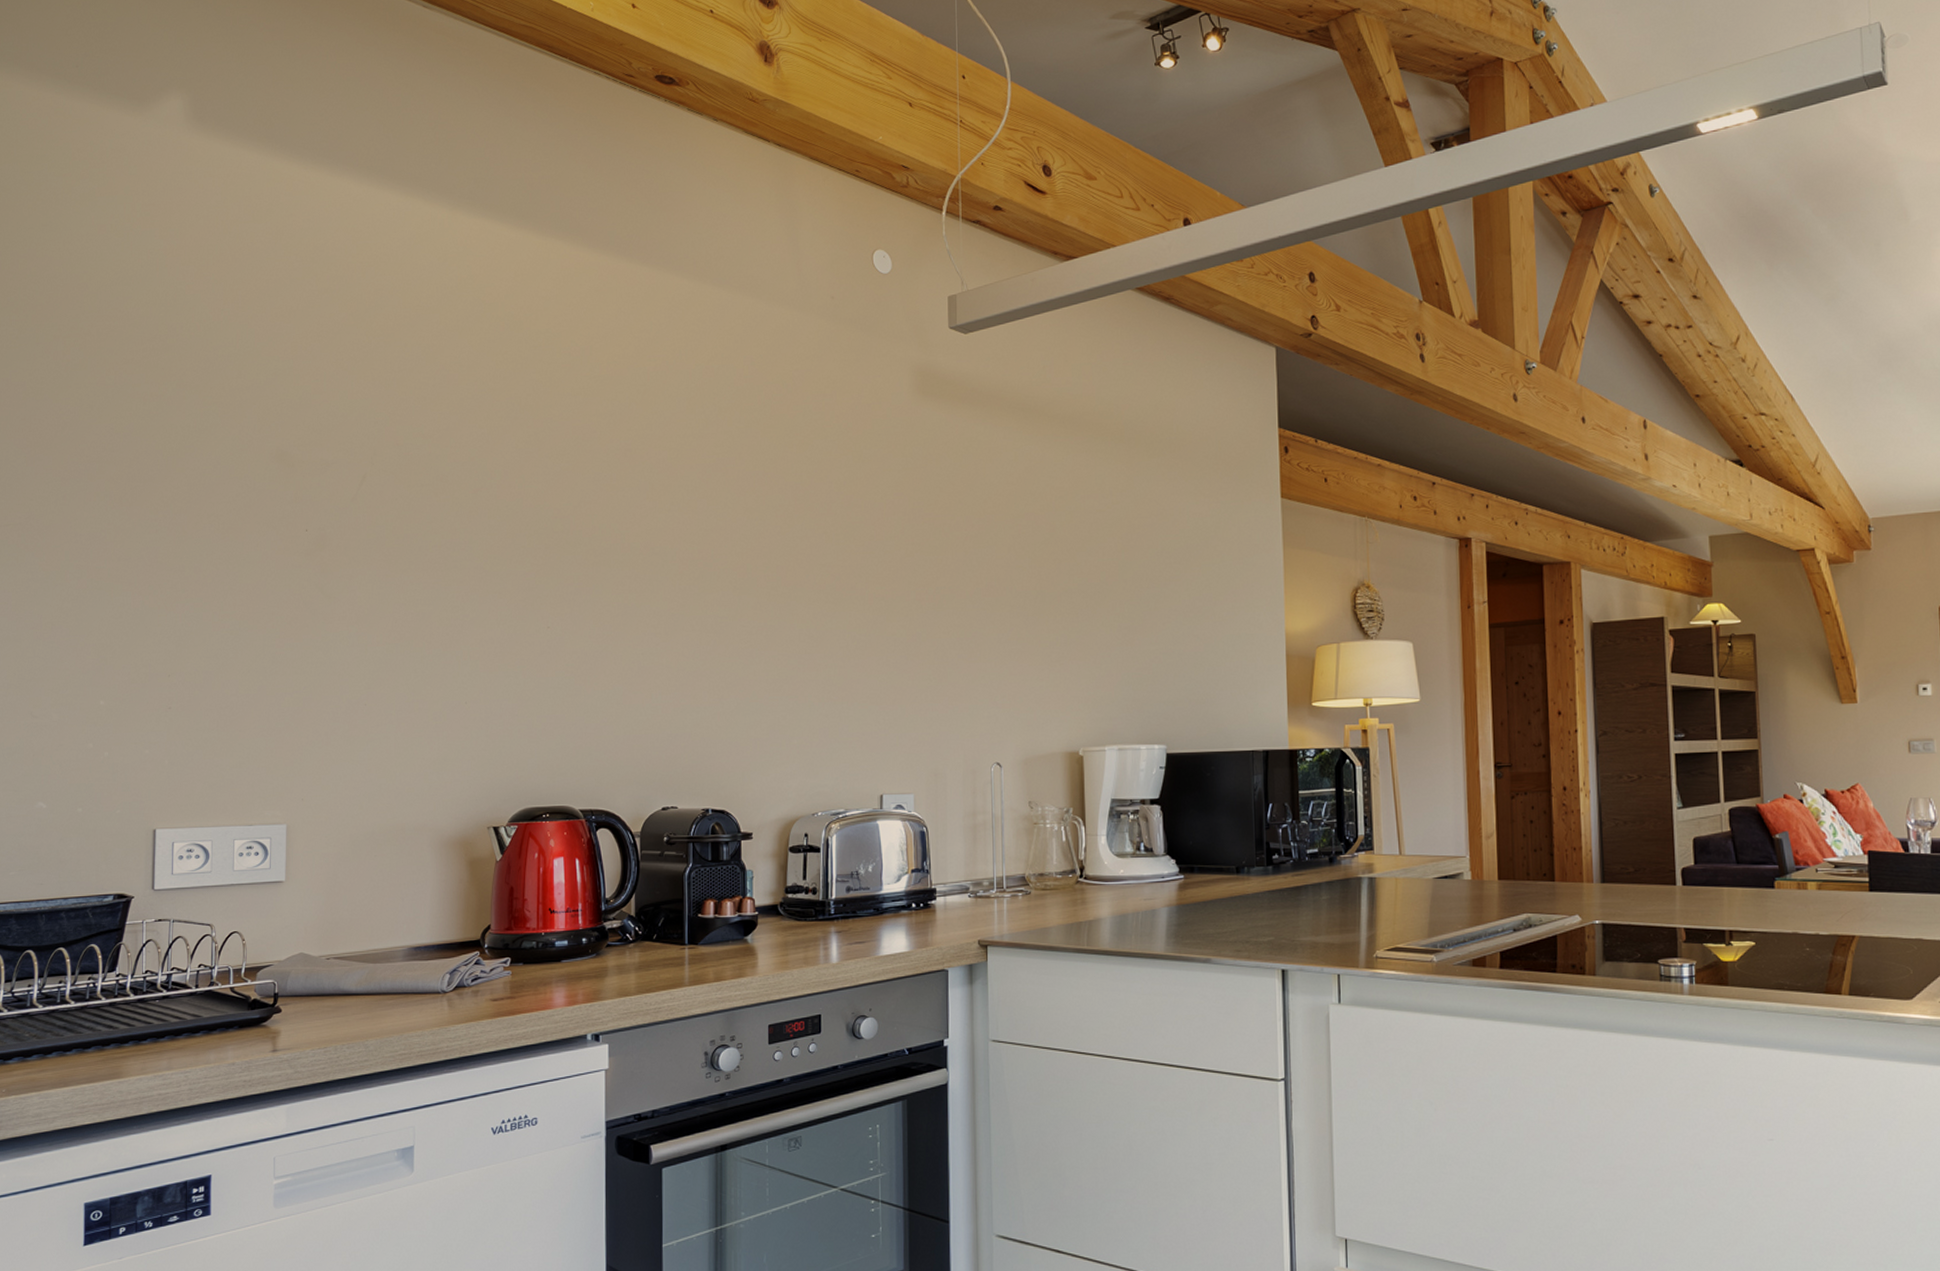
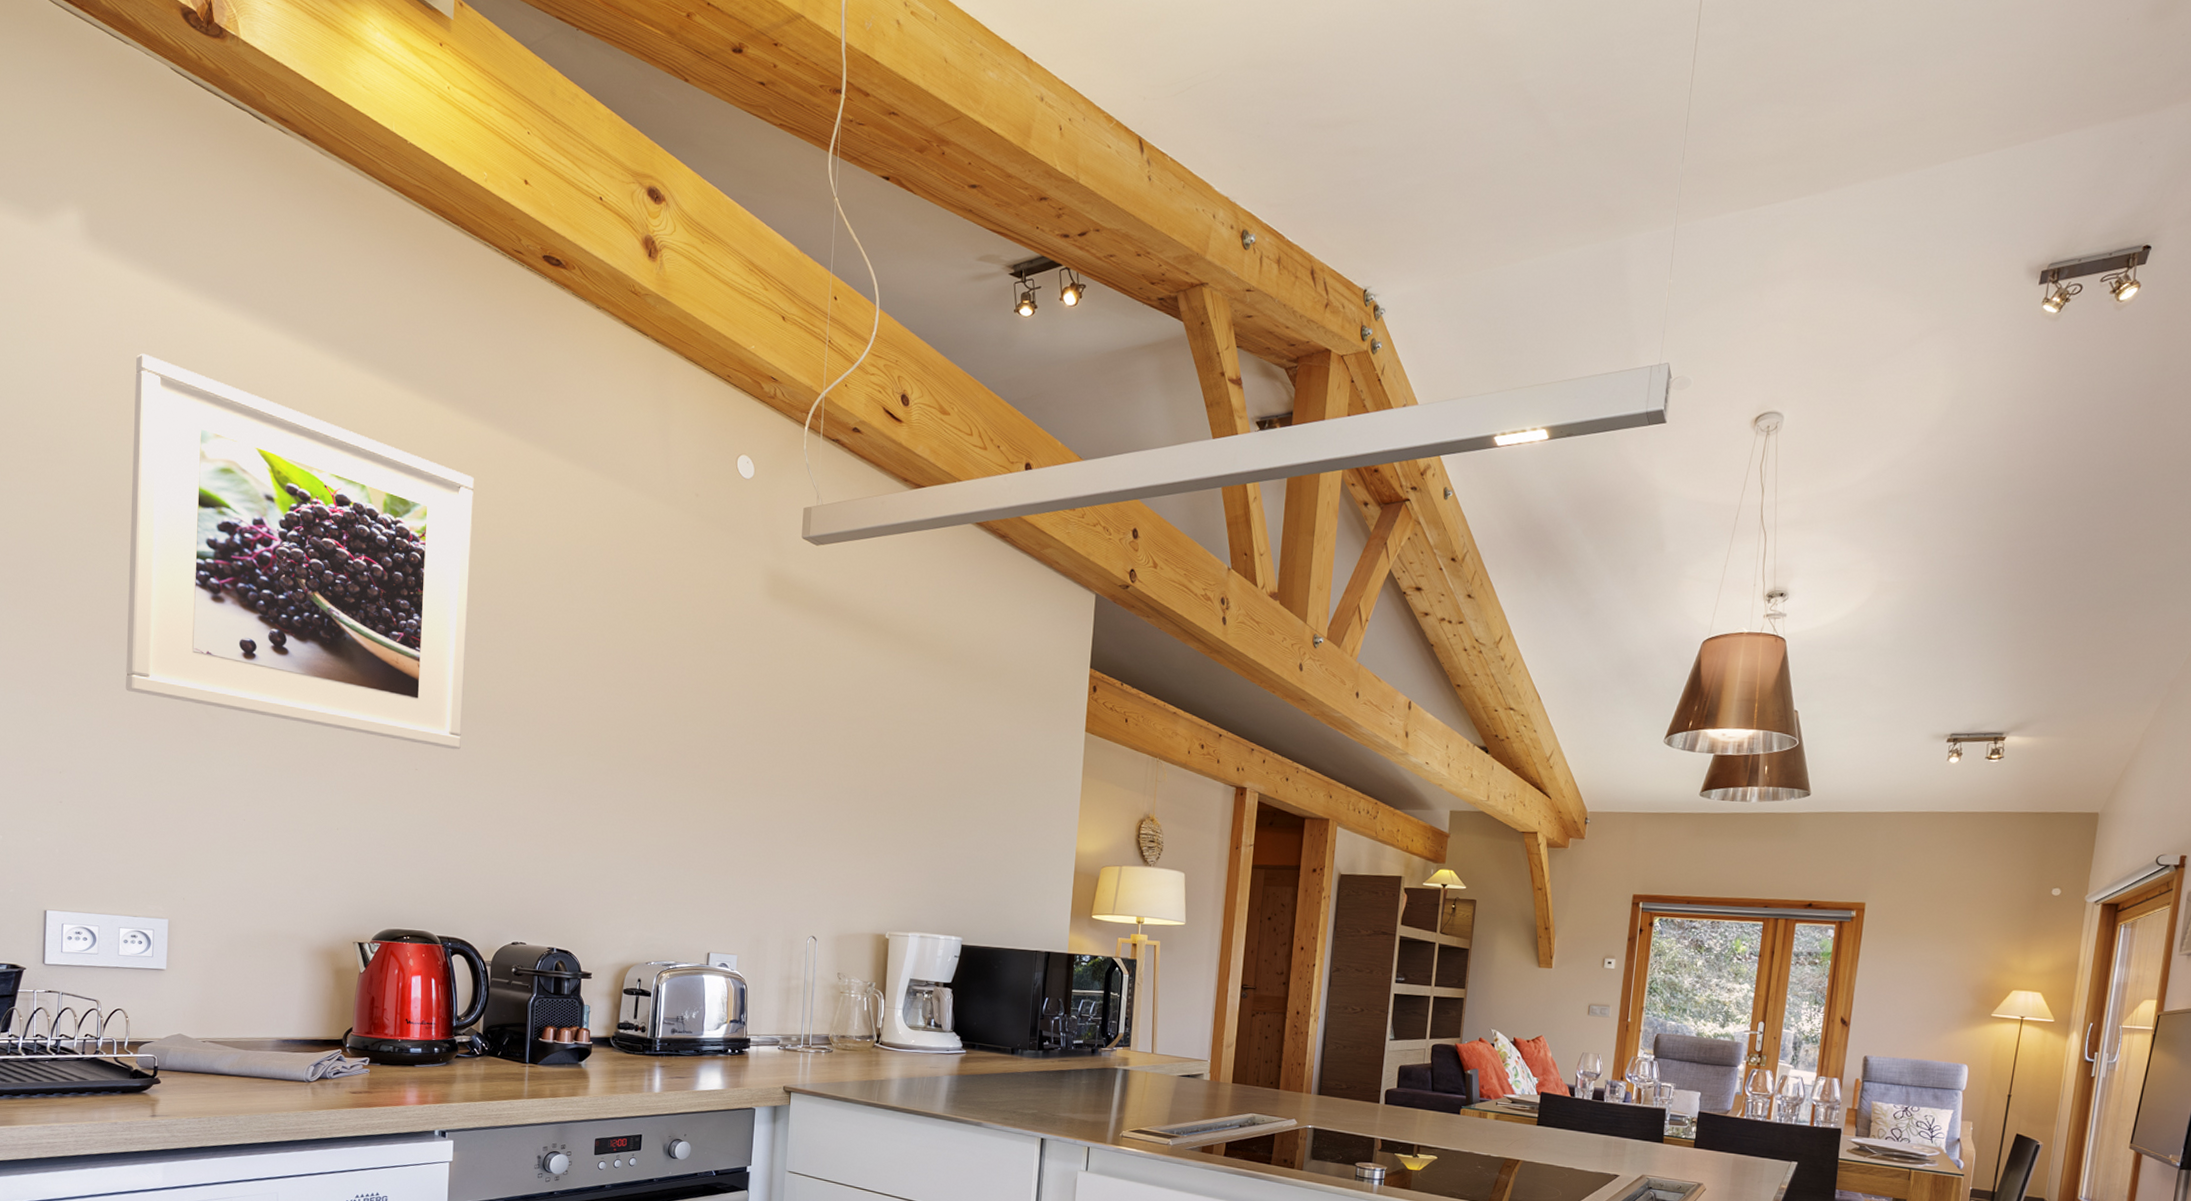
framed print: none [237,228,596,601] -> present [126,353,475,750]

